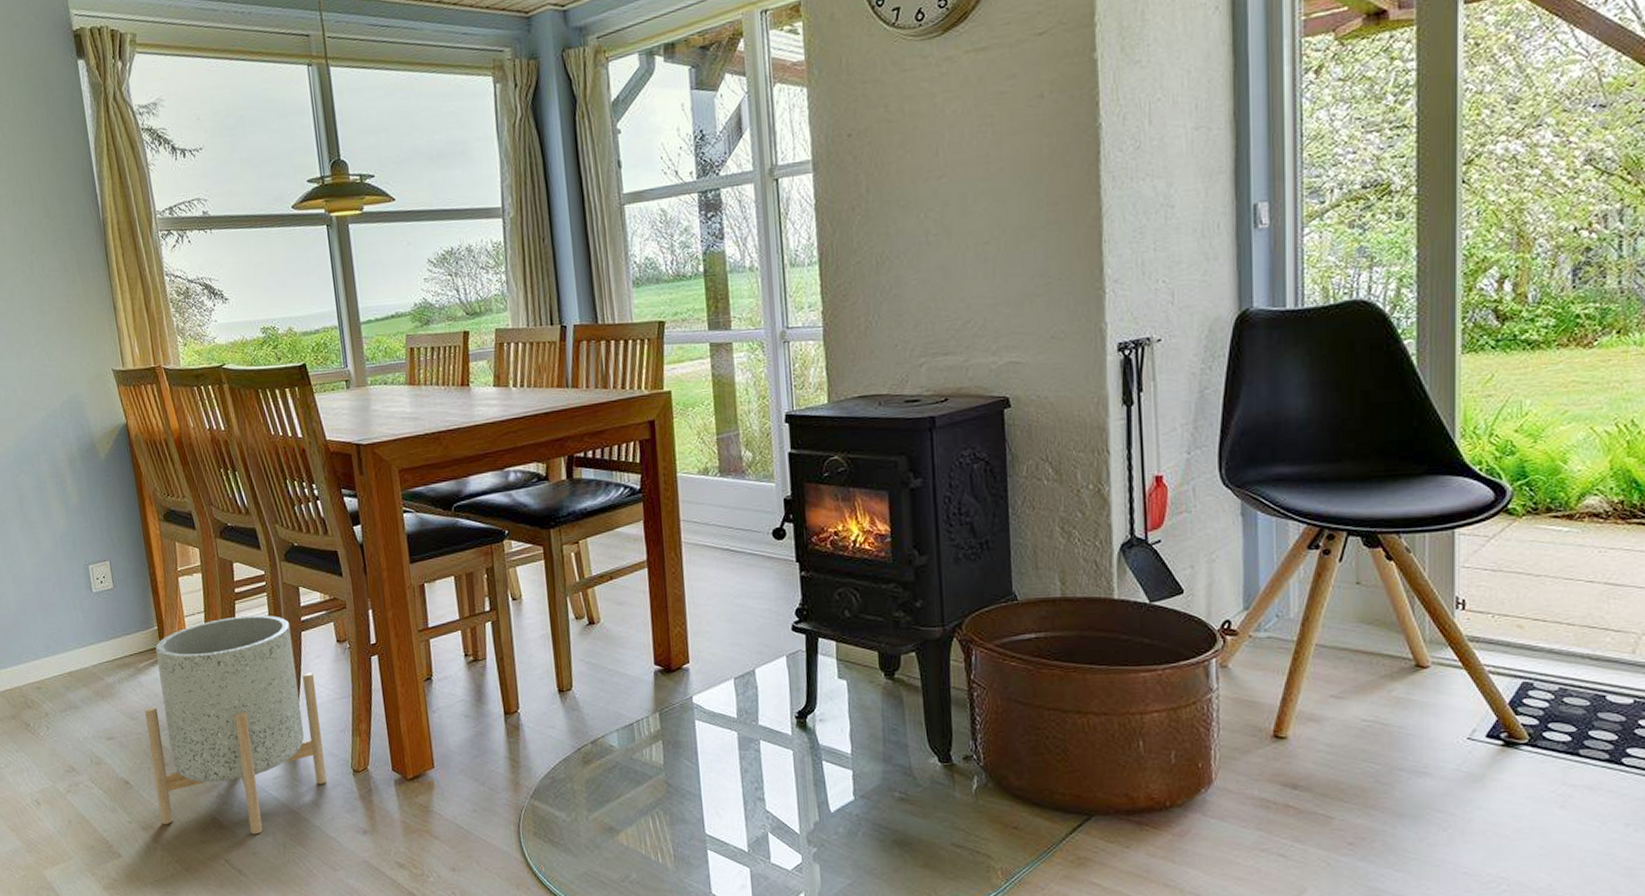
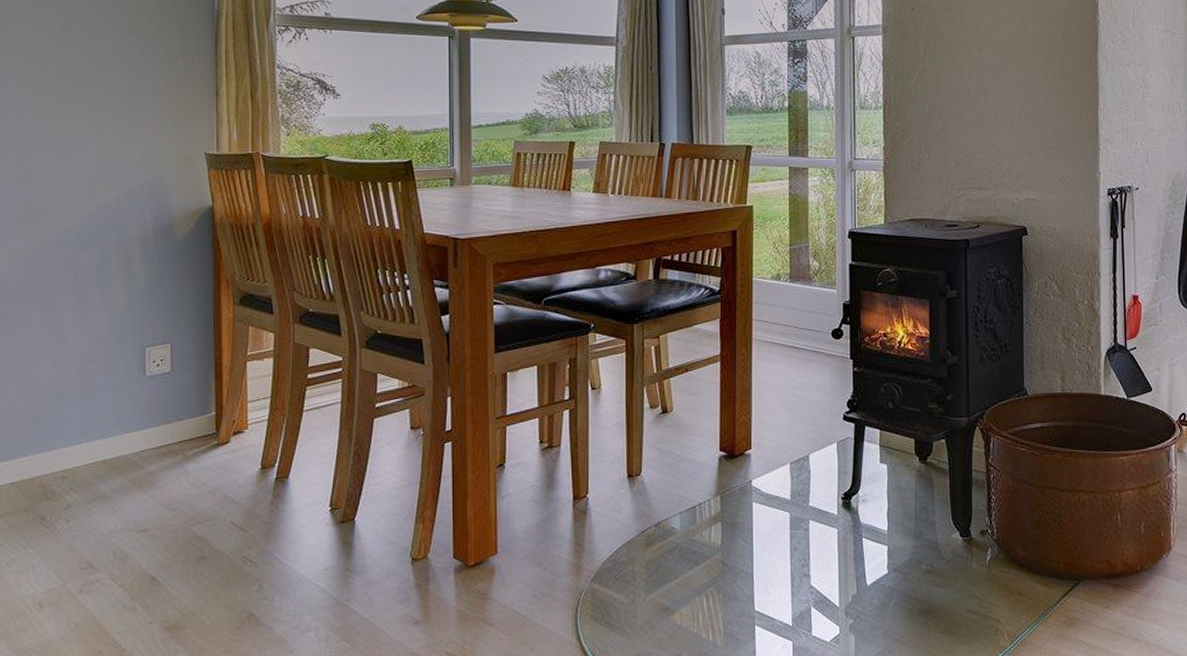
planter: present [144,615,328,835] -> none [187,401,383,630]

